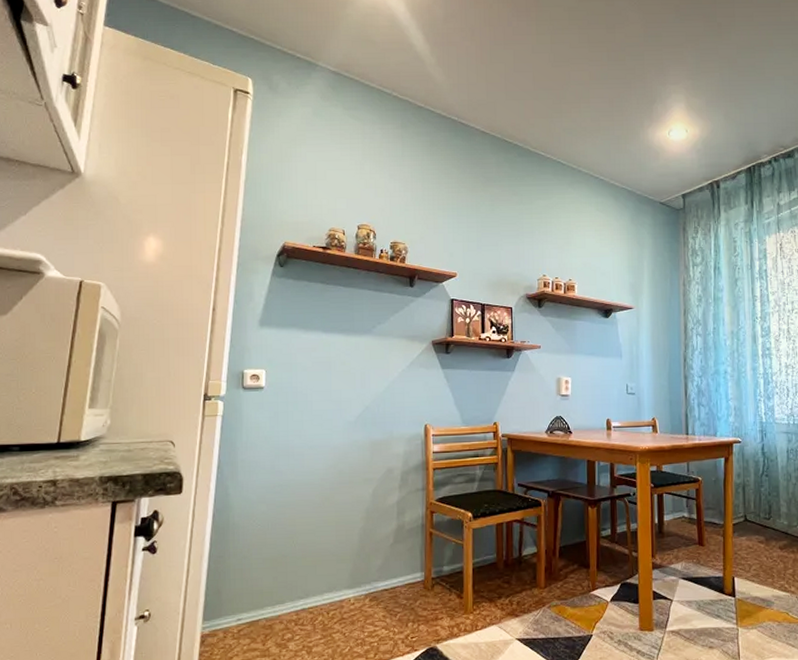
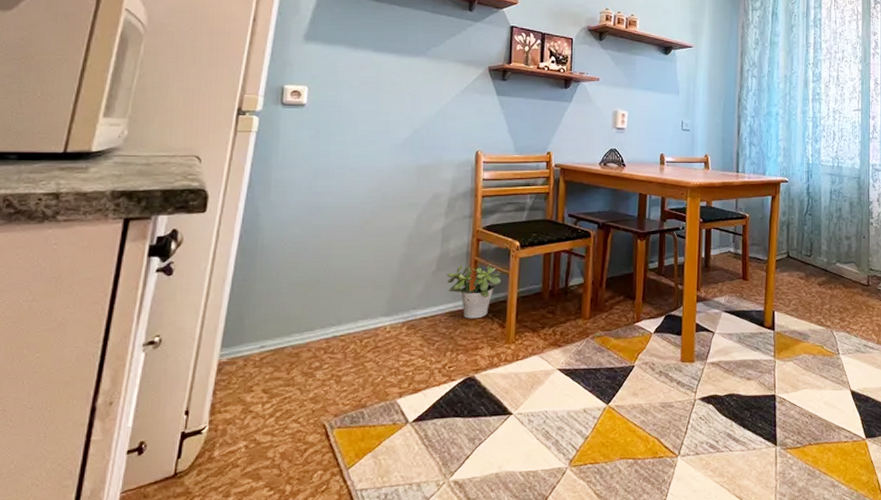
potted plant: none [404,536,456,590] -> present [447,264,501,319]

